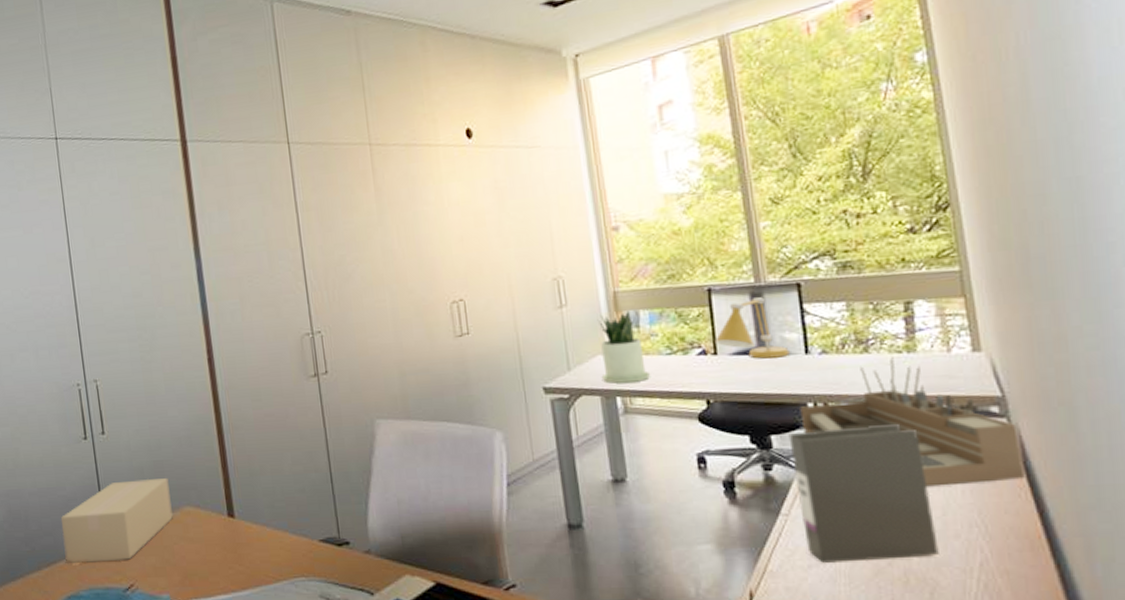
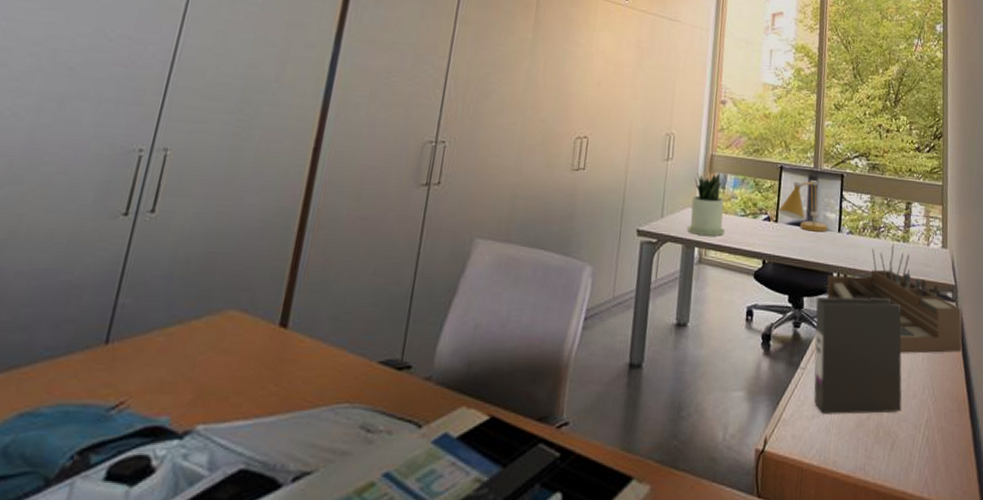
cardboard box: present [60,478,173,563] -> none [35,271,219,370]

